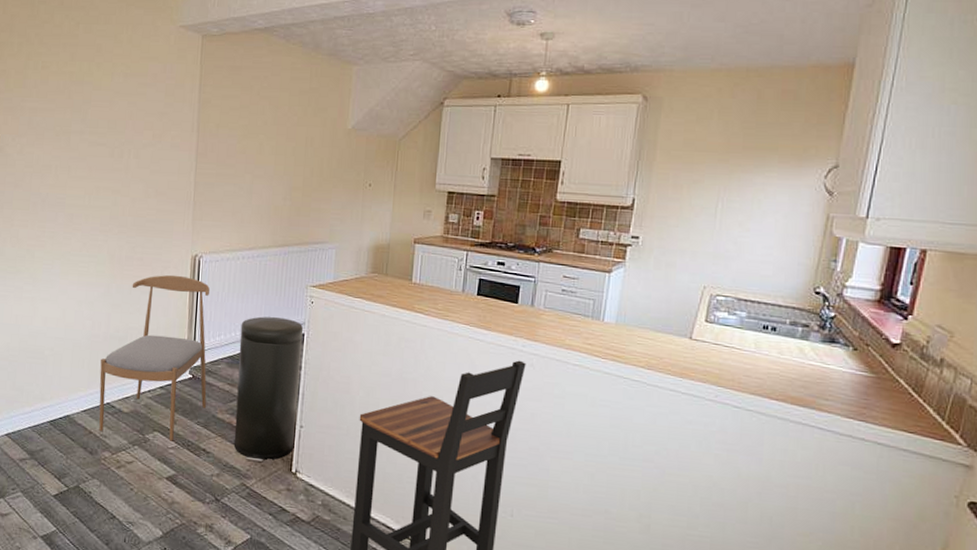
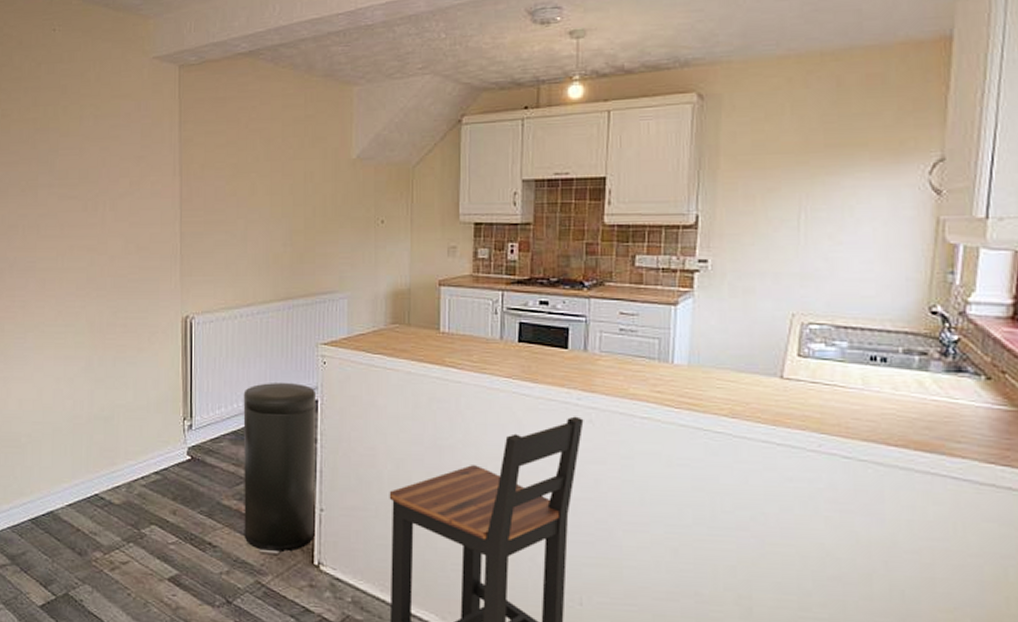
dining chair: present [99,274,211,441] -> none [85,341,209,535]

